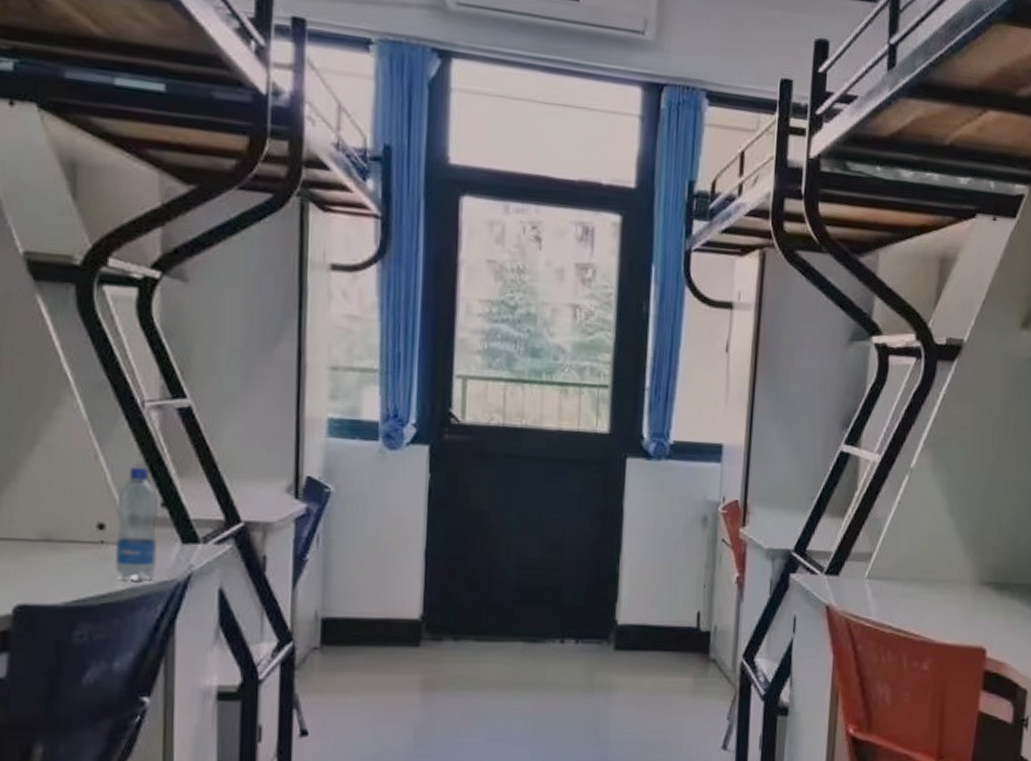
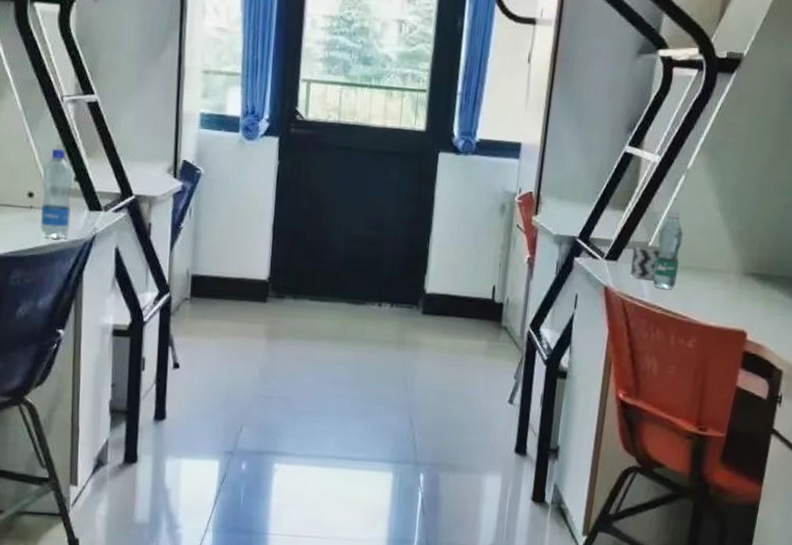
cup: none [853,554,886,596] -> present [629,243,660,280]
bottle: none [879,513,910,605] -> present [652,208,683,289]

